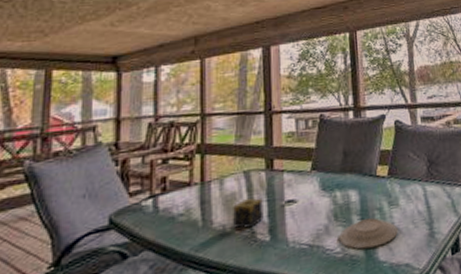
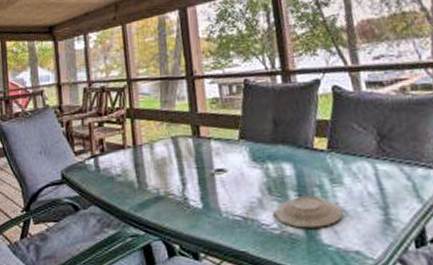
candle: present [232,198,264,229] -> none [164,163,195,194]

